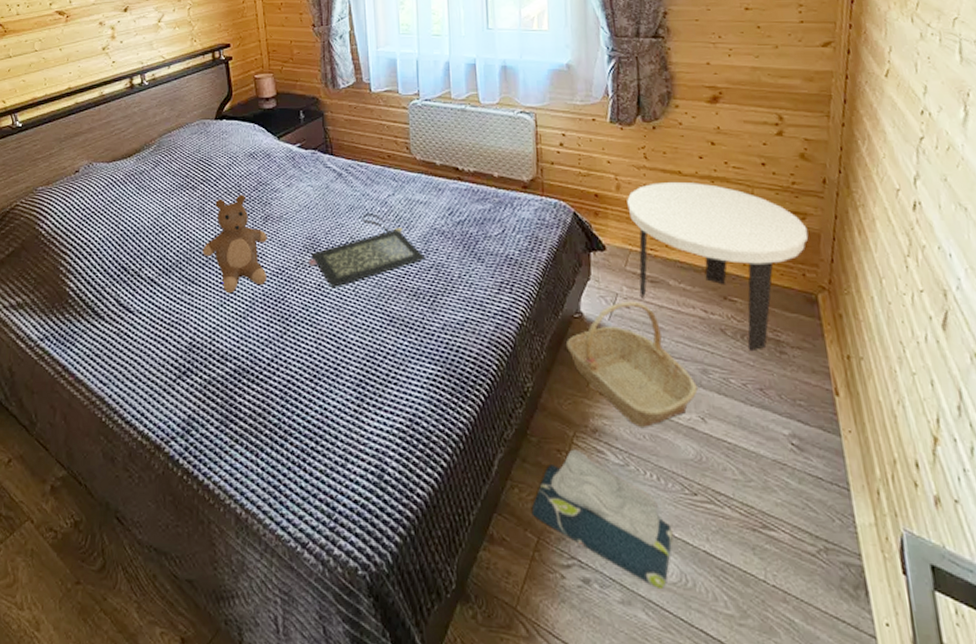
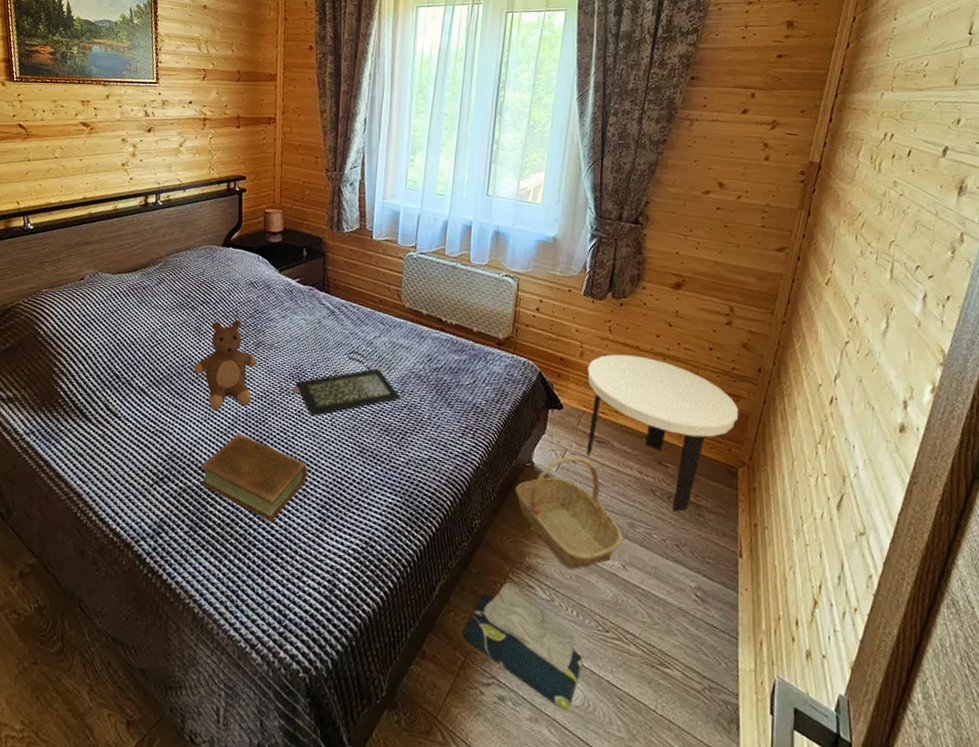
book: none [224,315,337,408] -> present [200,433,308,523]

